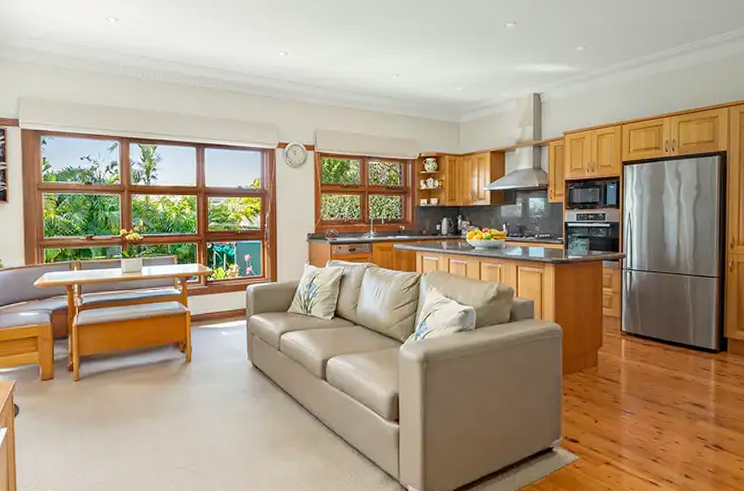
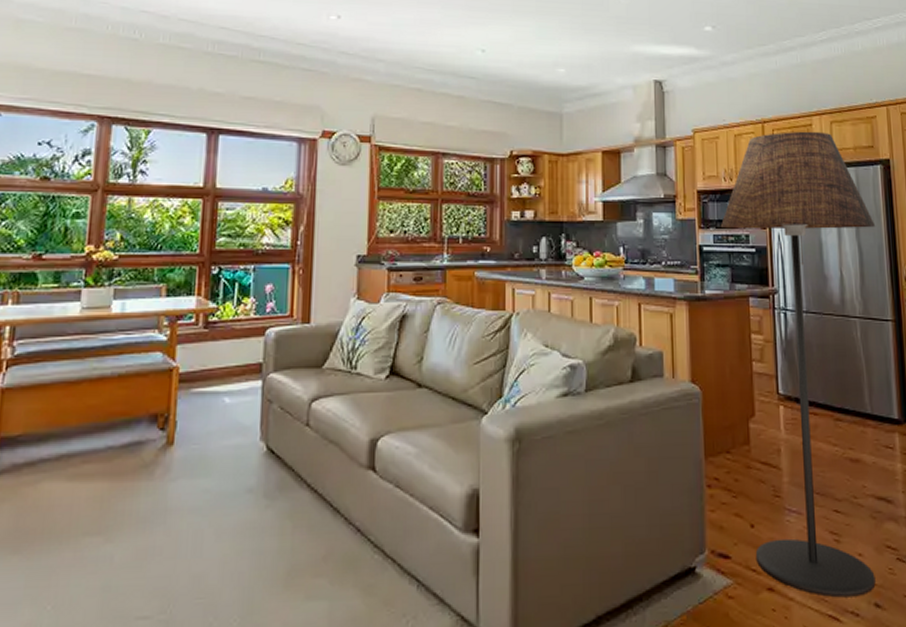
floor lamp: none [583,130,710,470] -> present [721,131,876,598]

